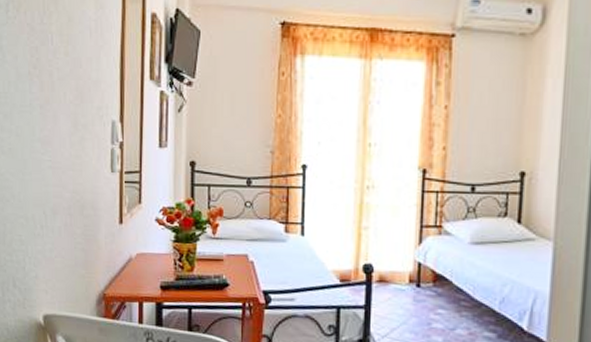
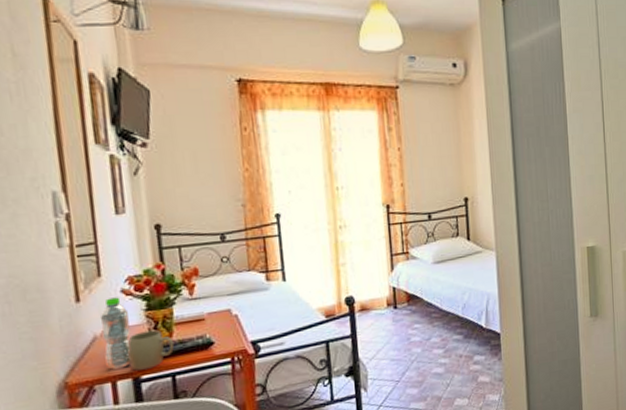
water bottle: none [136,224,159,291] -> present [100,297,131,370]
mug: none [155,260,194,297] -> present [127,329,175,371]

